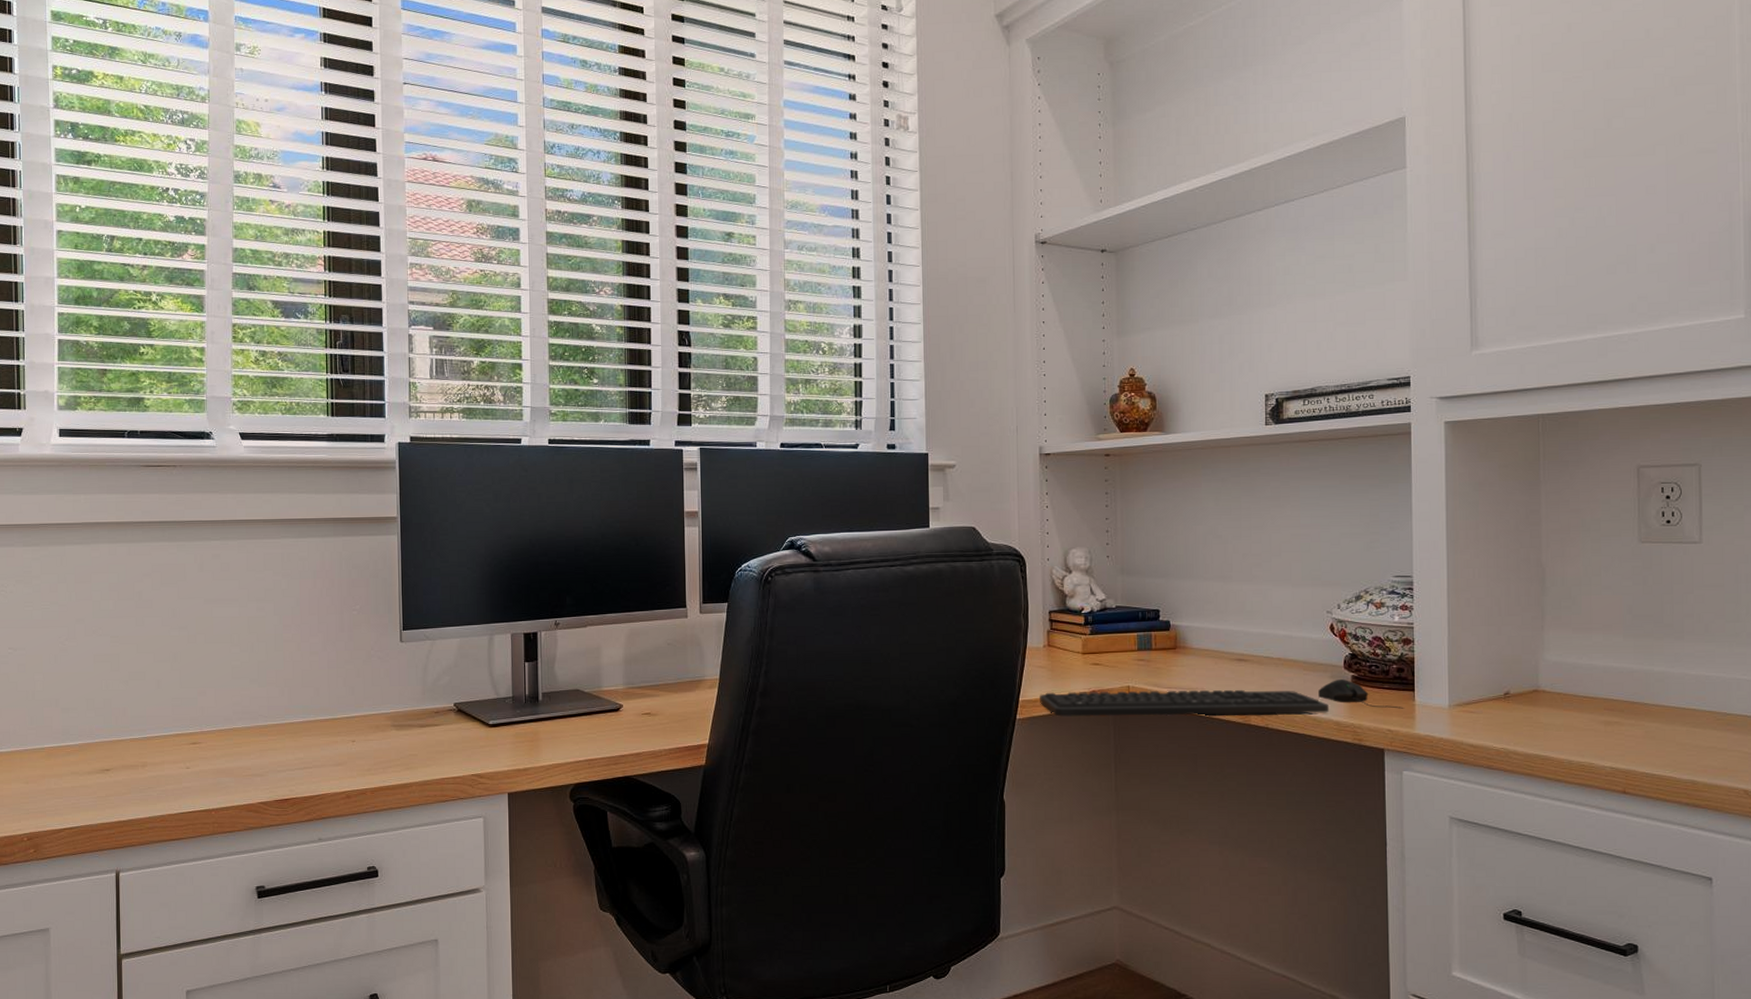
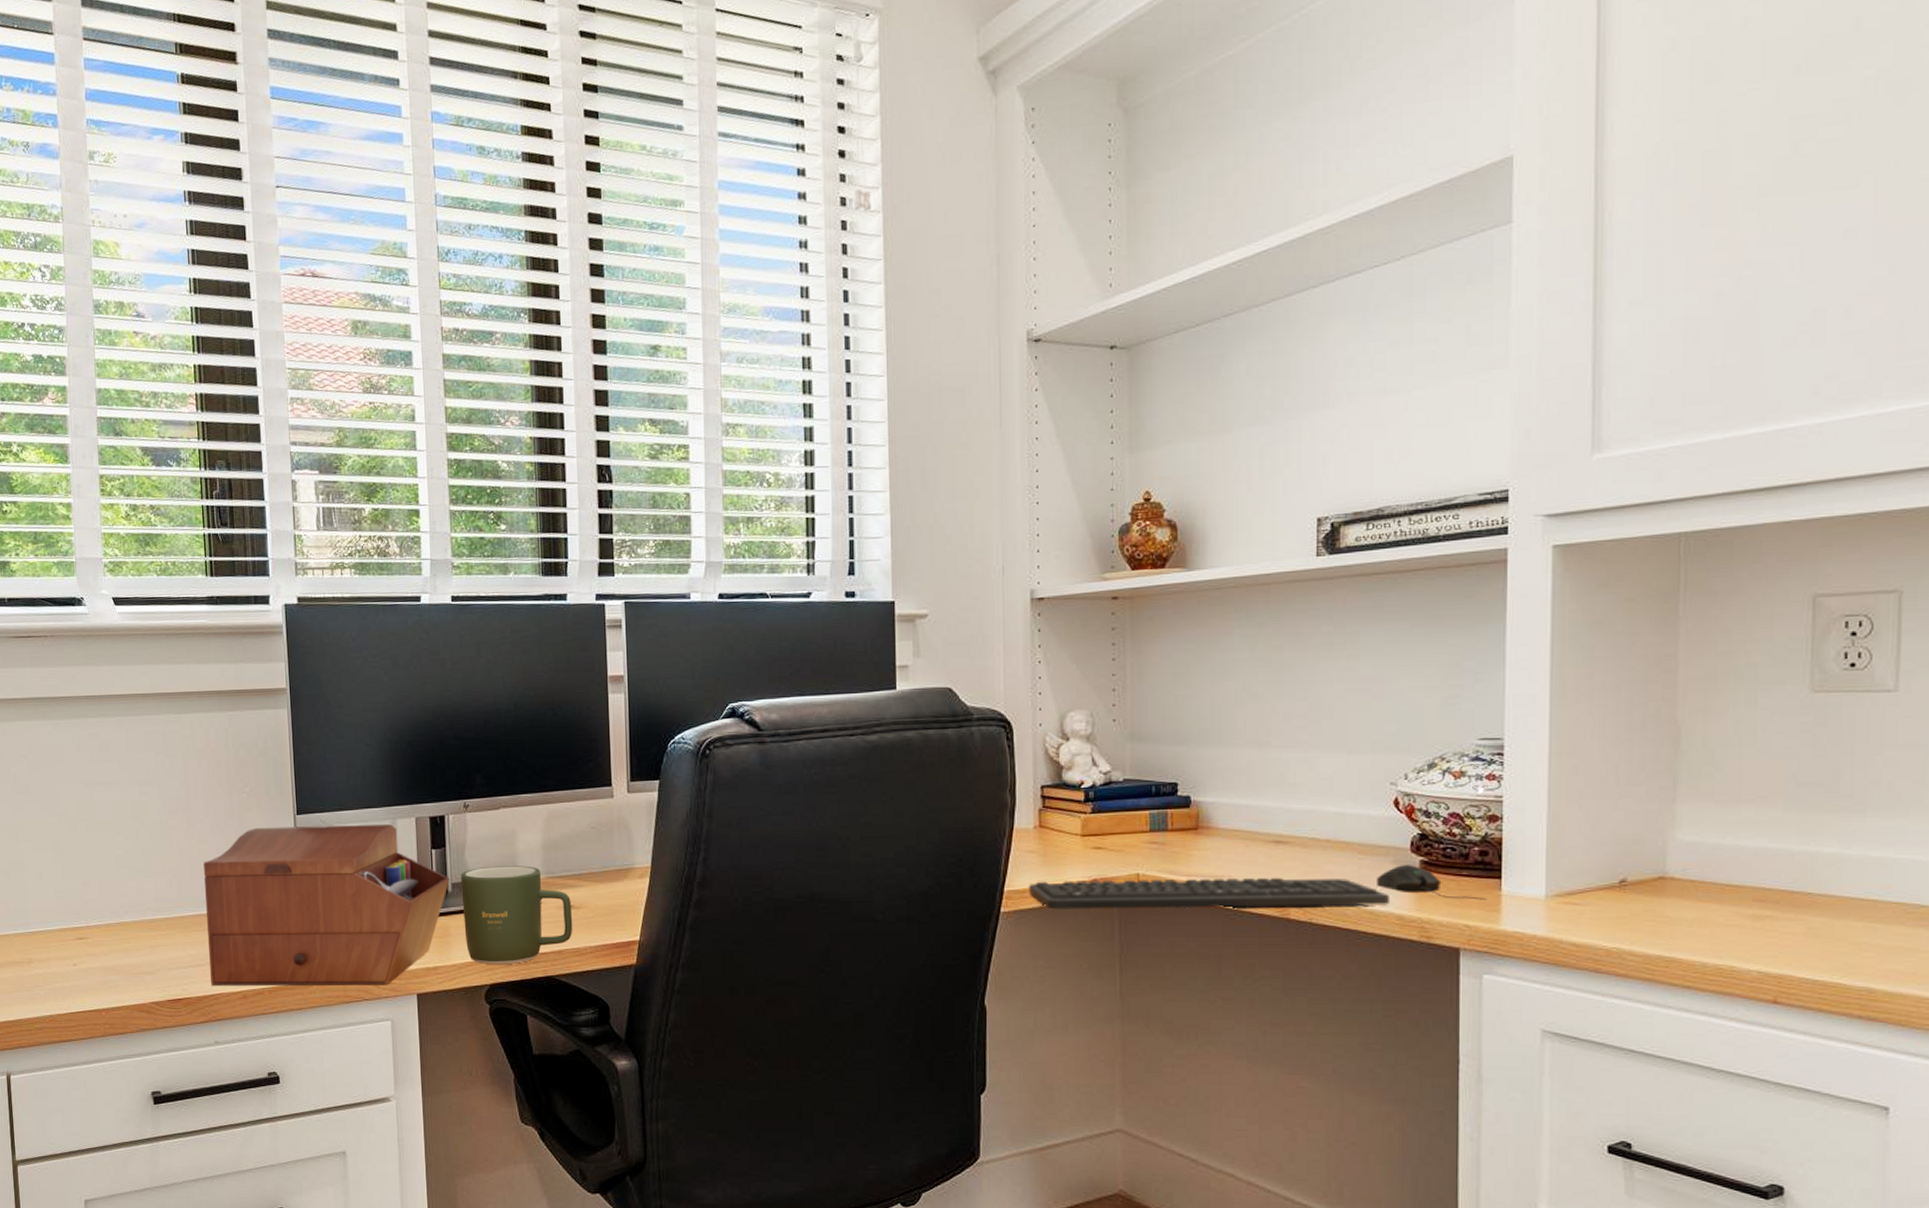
sewing box: none [314,640,540,787] -> present [204,824,450,987]
mug: none [550,677,650,767] -> present [460,866,573,965]

